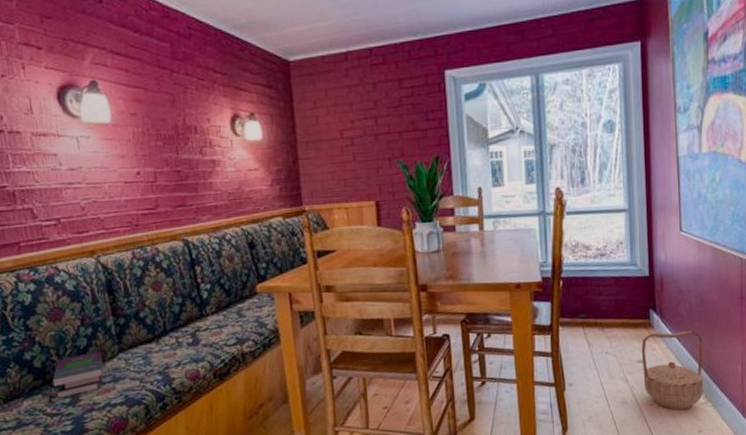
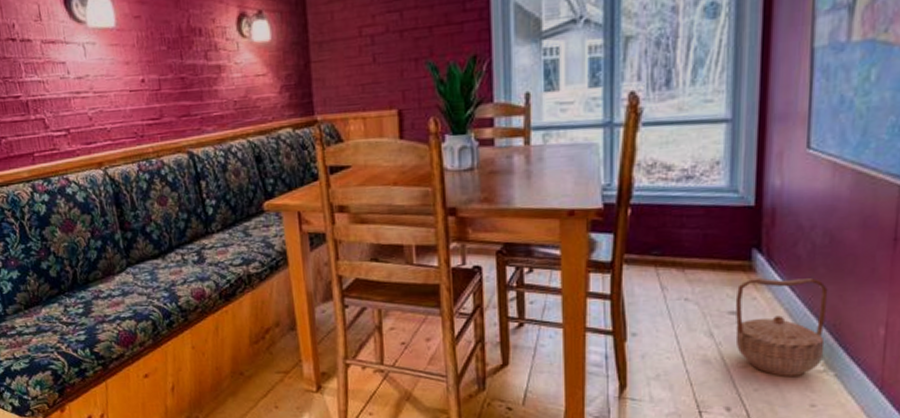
books: present [52,351,104,399] -> none [66,264,113,309]

